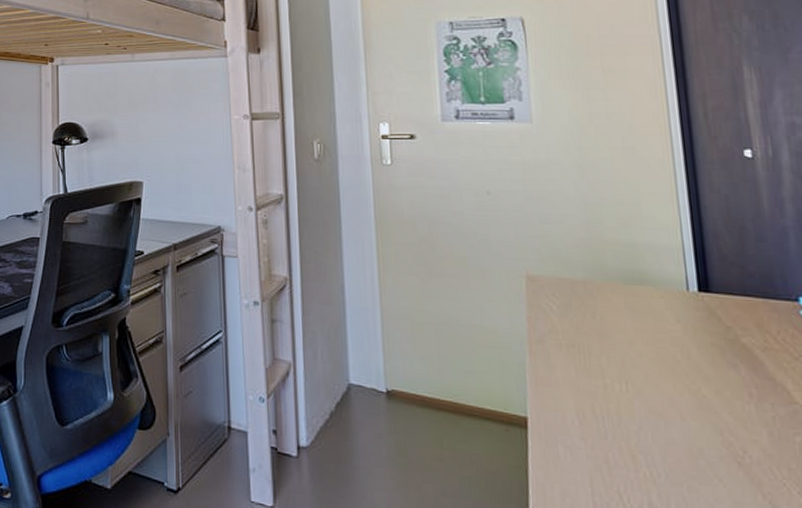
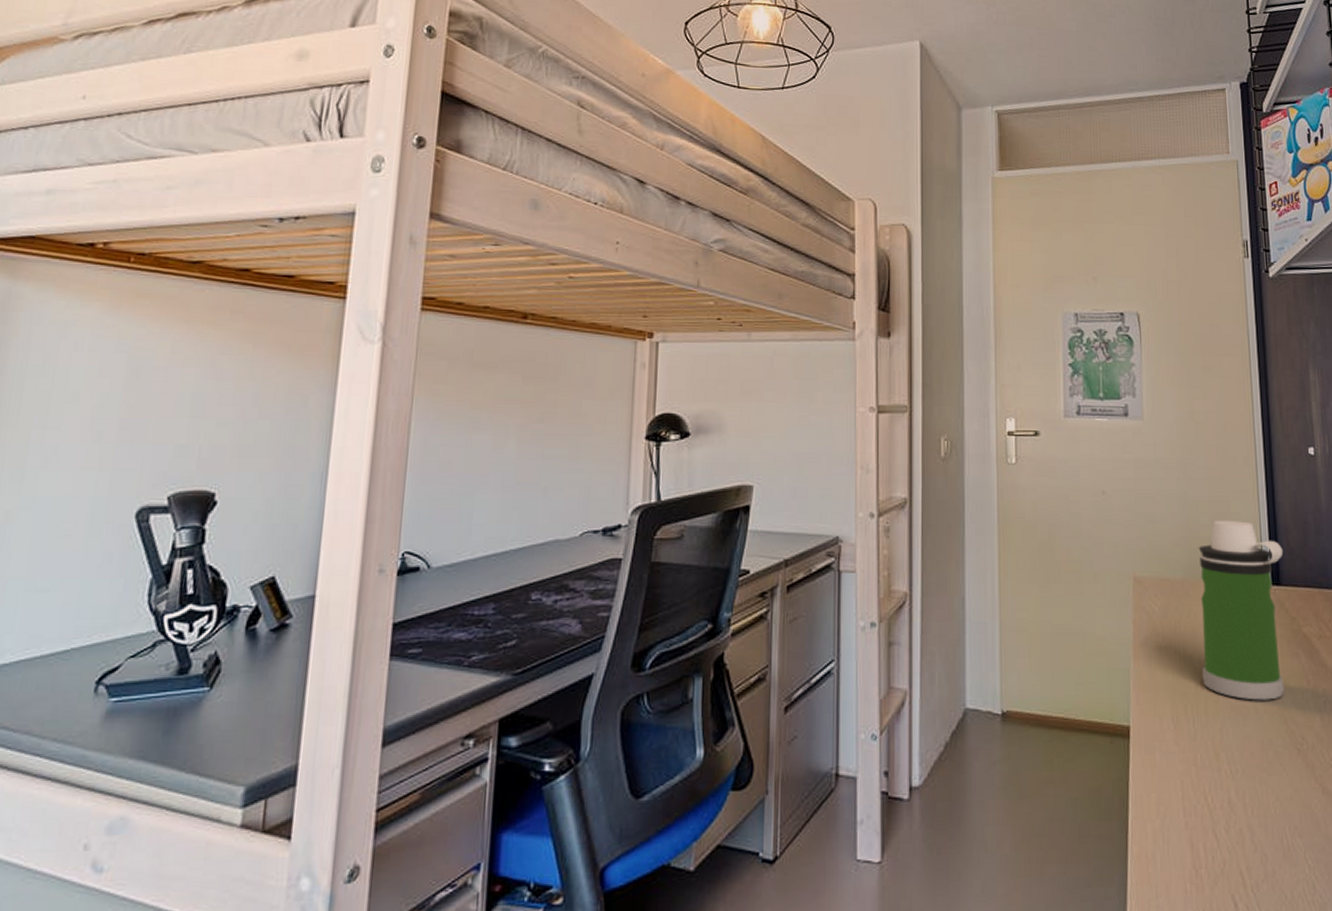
water bottle: none [603,223,719,409] -> present [1198,520,1285,701]

